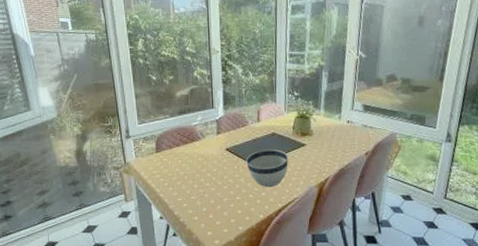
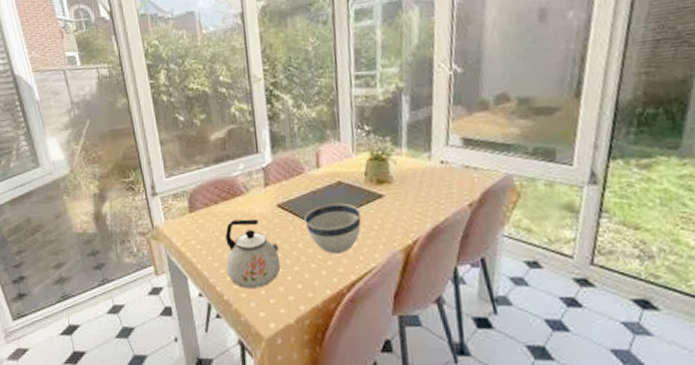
kettle: none [184,159,226,213] -> present [225,218,281,288]

